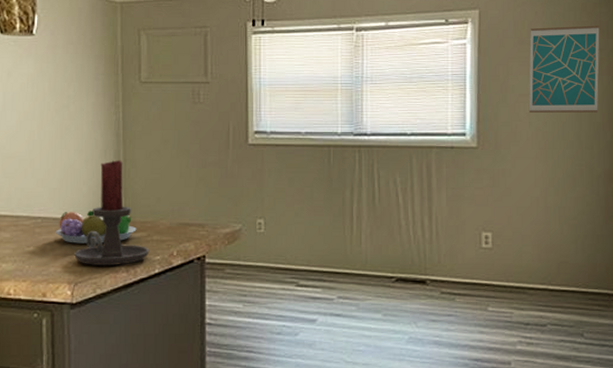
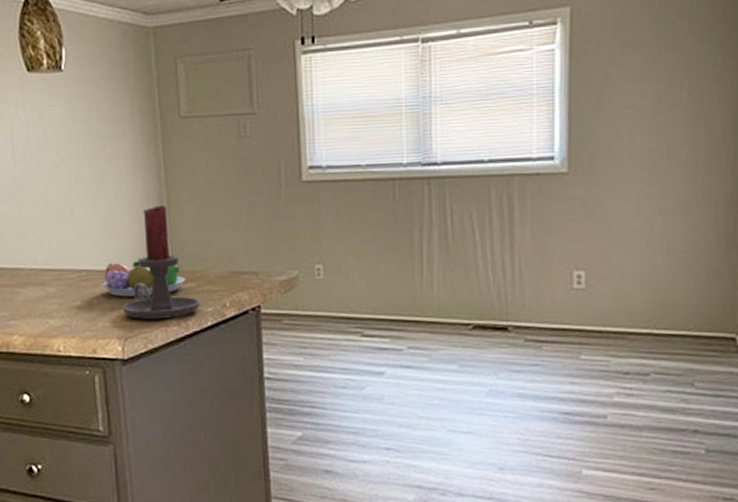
wall art: present [529,25,600,113] -> none [632,15,723,128]

